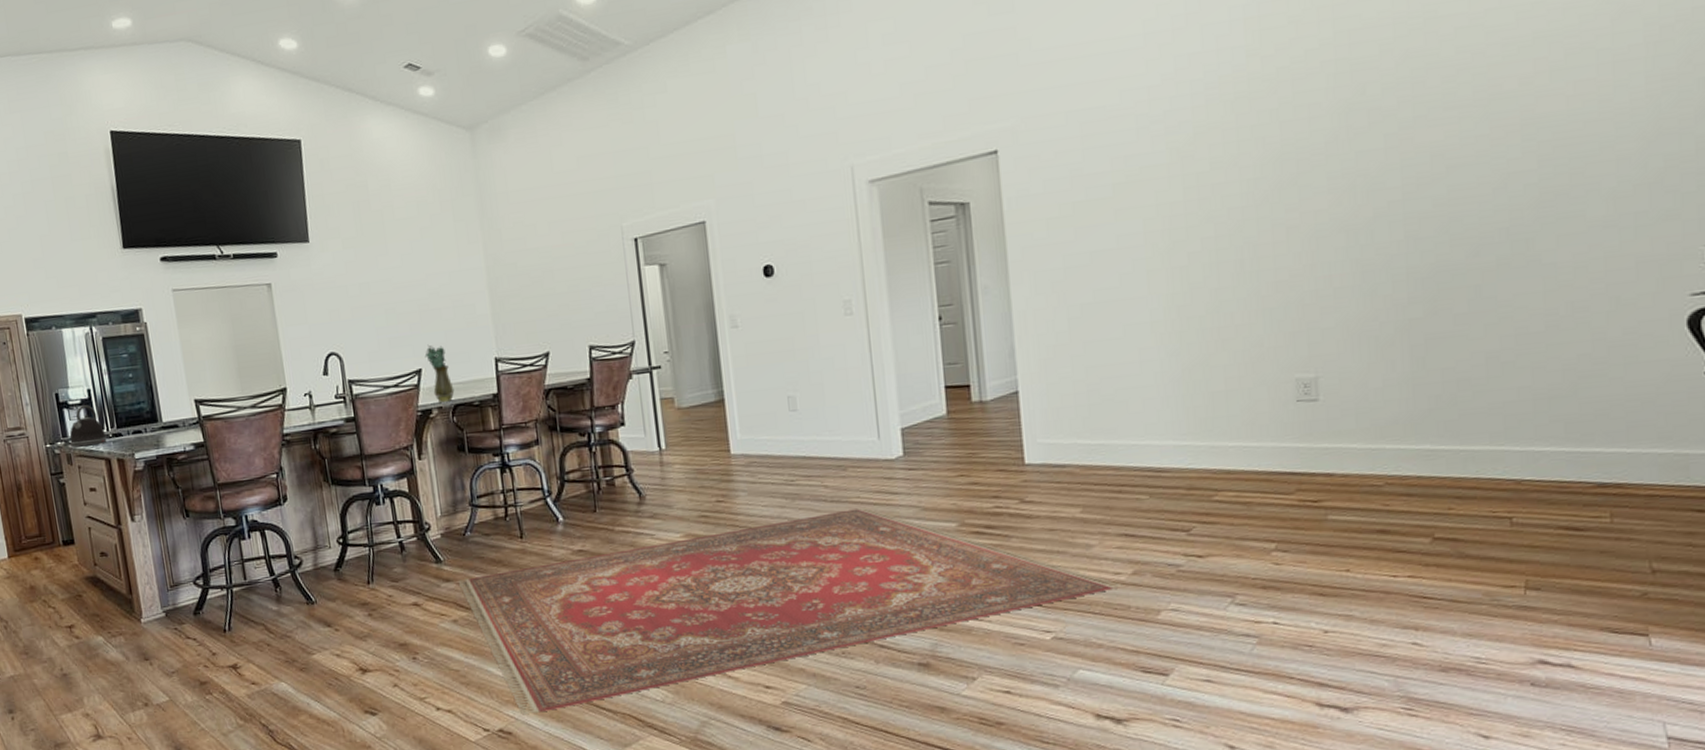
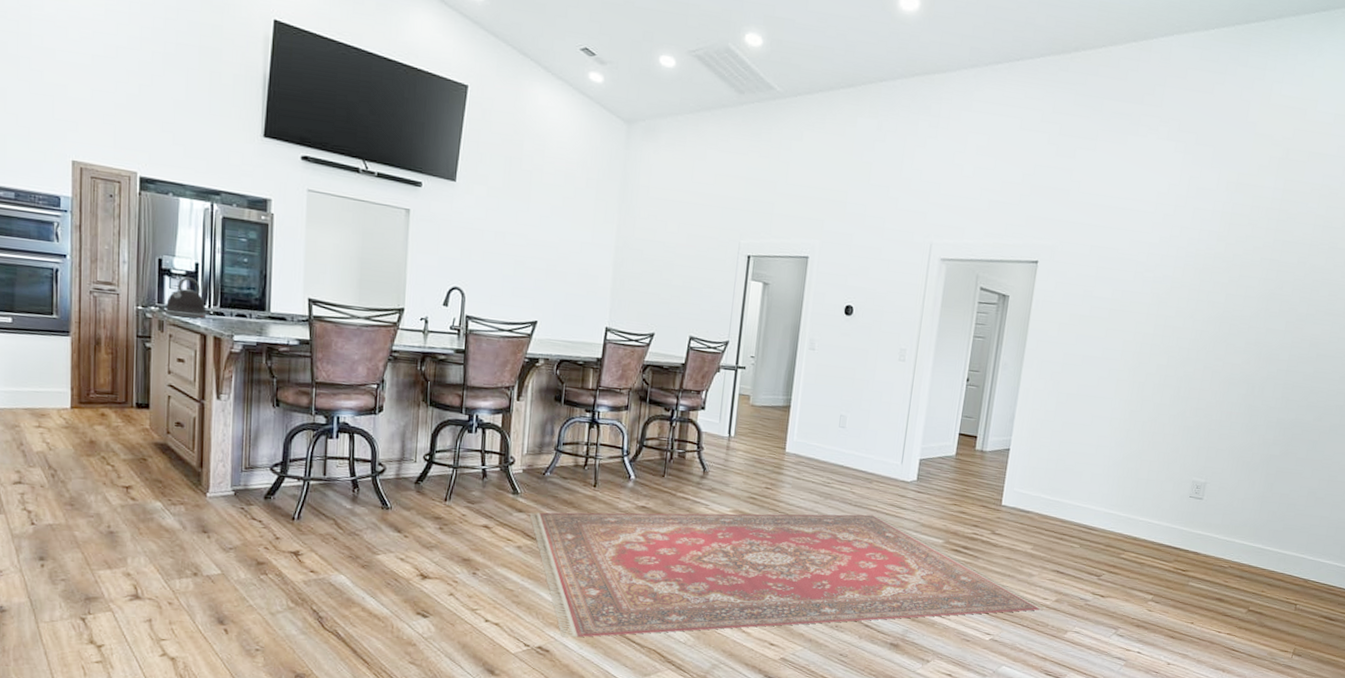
vase: present [424,344,455,402] -> none [542,301,564,356]

